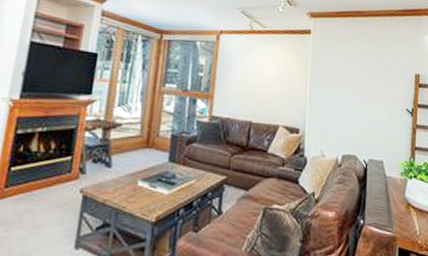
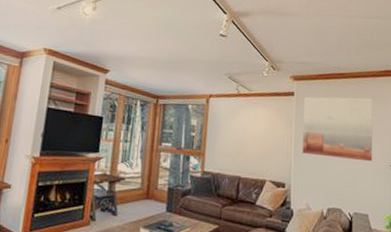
wall art: none [318,35,391,106] -> present [302,96,373,162]

